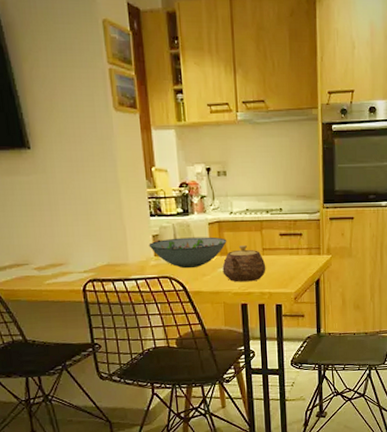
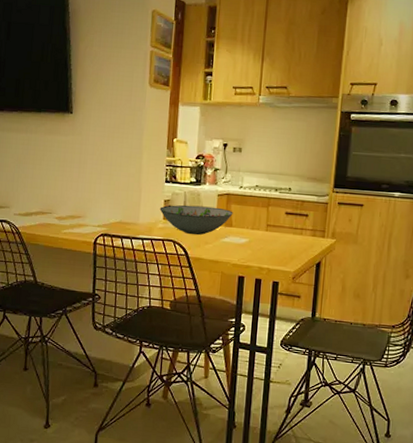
teapot: present [222,245,266,283] -> none [225,219,268,256]

